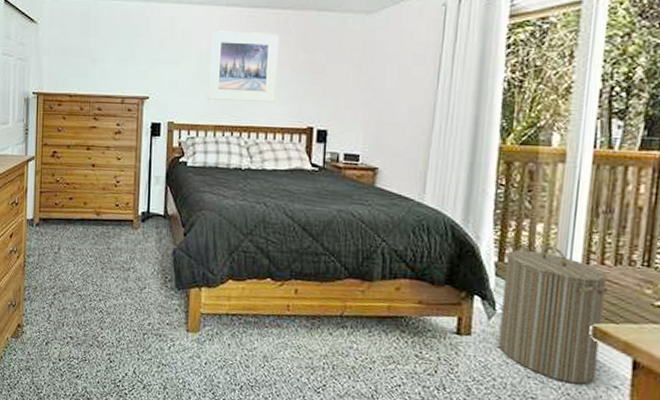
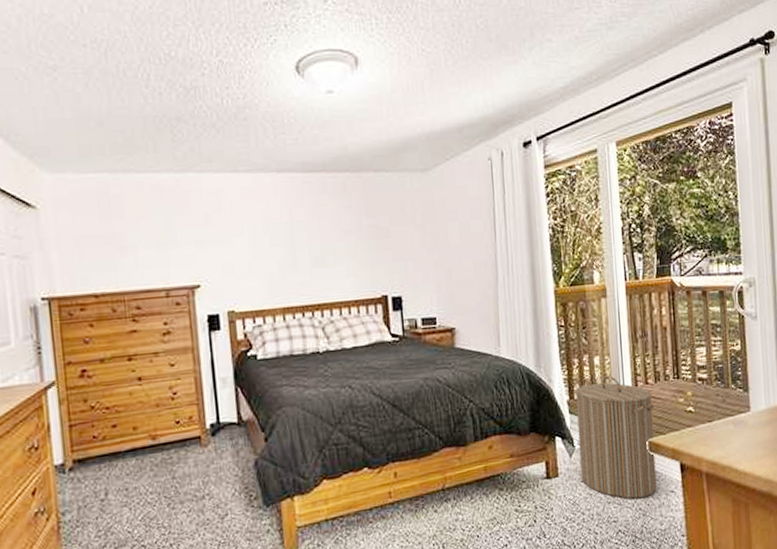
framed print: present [207,31,279,103] -> none [263,199,345,280]

